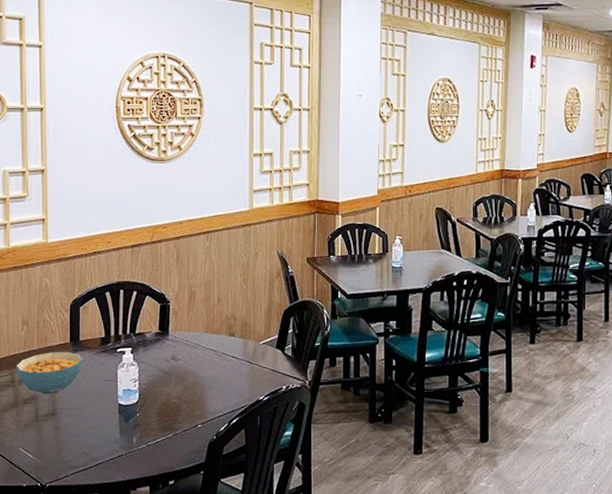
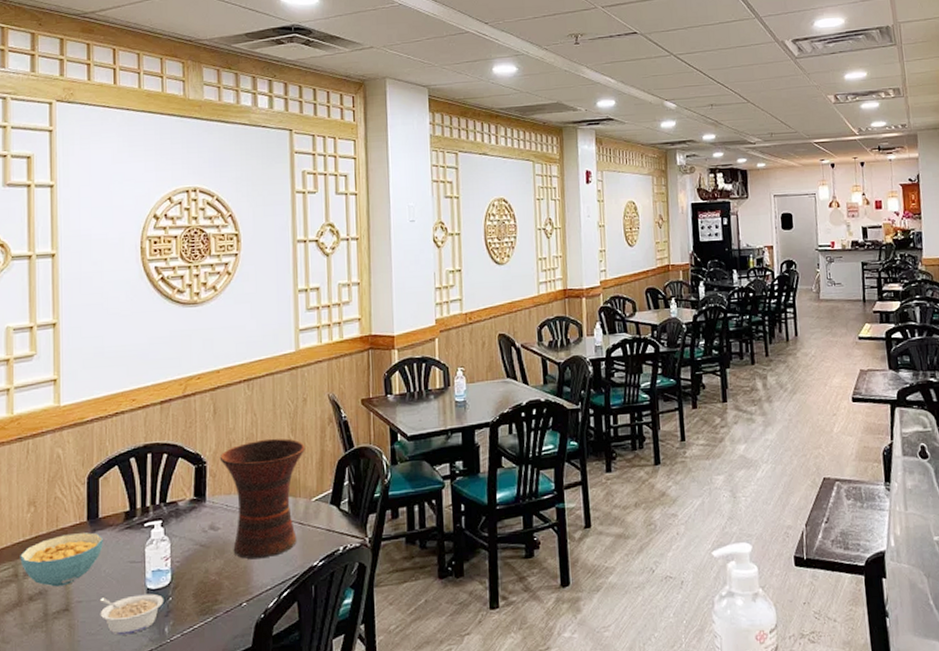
legume: none [80,407,133,440] -> present [99,593,164,636]
vase: none [181,286,256,389] -> present [219,438,306,559]

